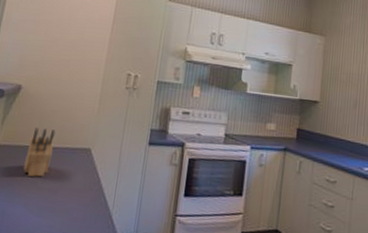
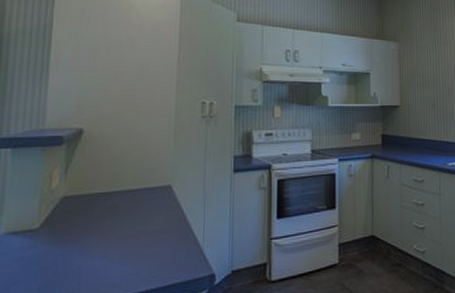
knife block: present [23,128,56,177] -> none [98,171,129,225]

